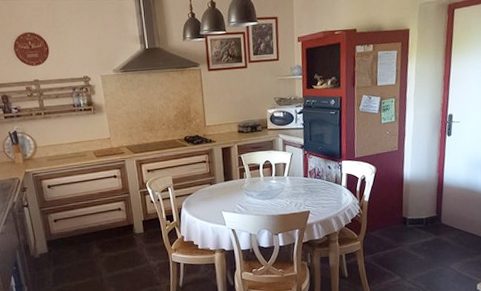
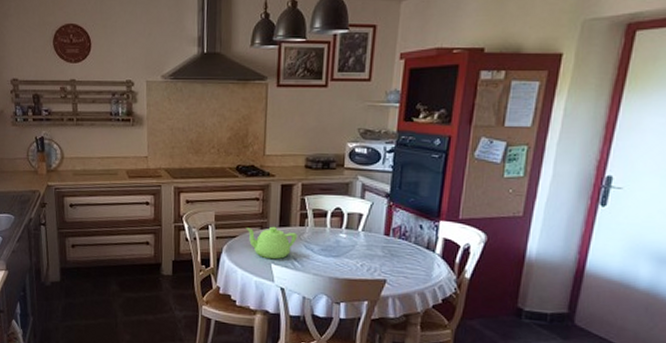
teapot: none [198,181,240,208] -> present [246,226,298,260]

